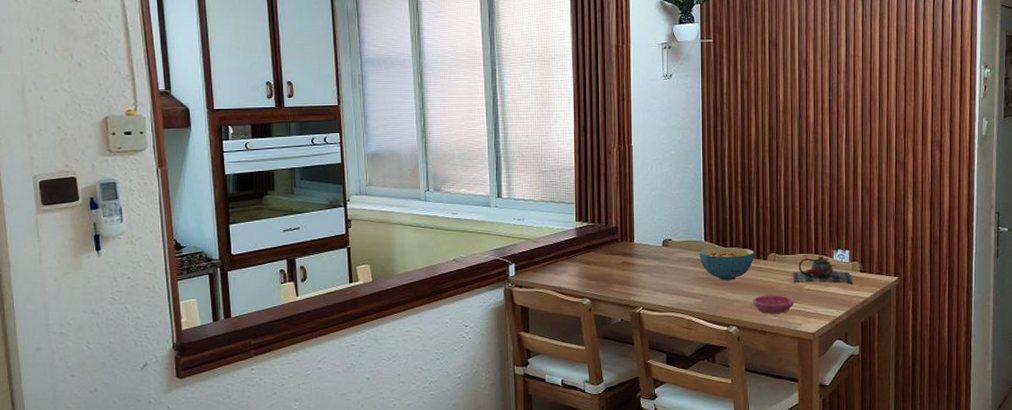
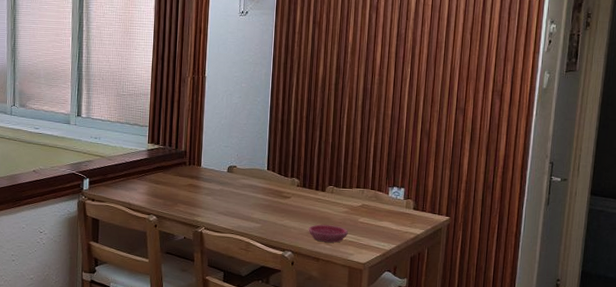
cereal bowl: present [699,247,755,281] -> none [261,177,314,209]
teapot: present [793,255,853,285] -> none [348,190,405,221]

